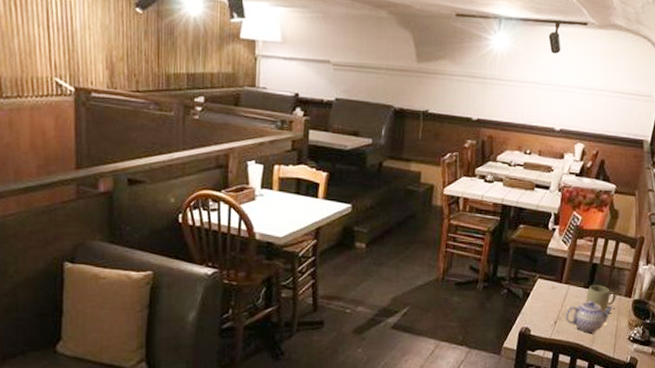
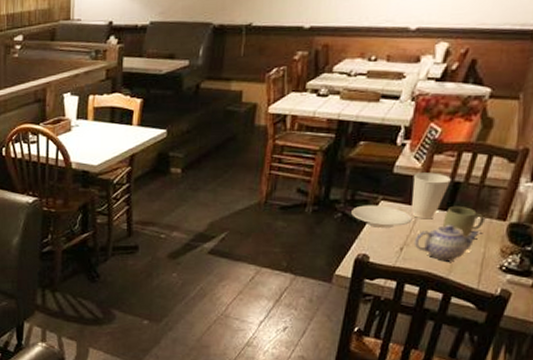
saucer: none [514,282,563,303] -> present [350,205,413,228]
cup: none [561,254,590,296] -> present [411,172,451,219]

